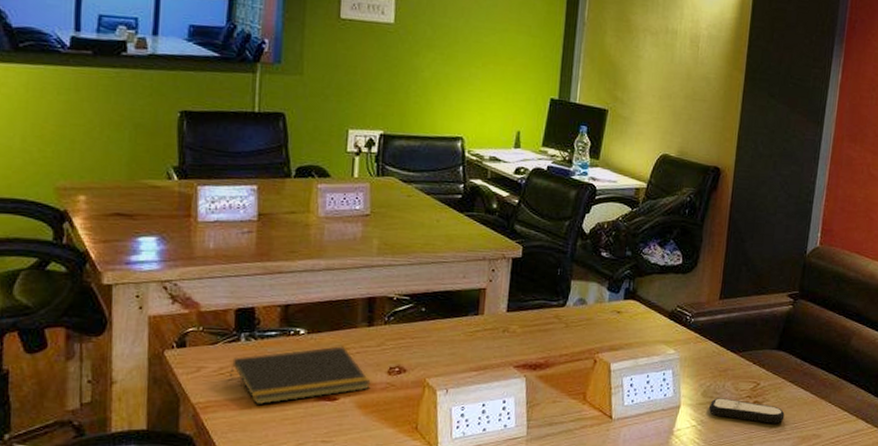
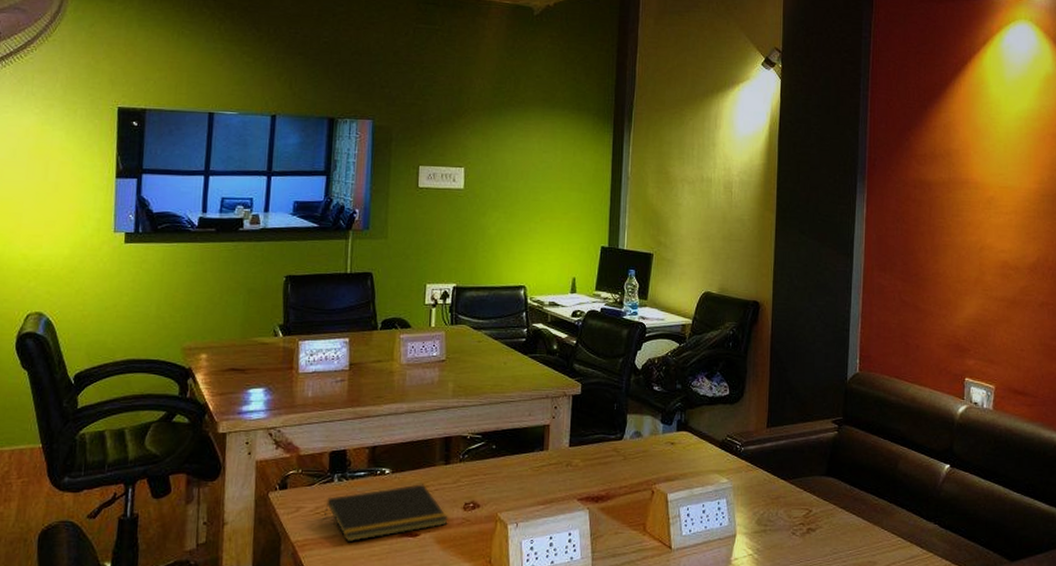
remote control: present [709,398,785,424] -> none [764,526,839,551]

